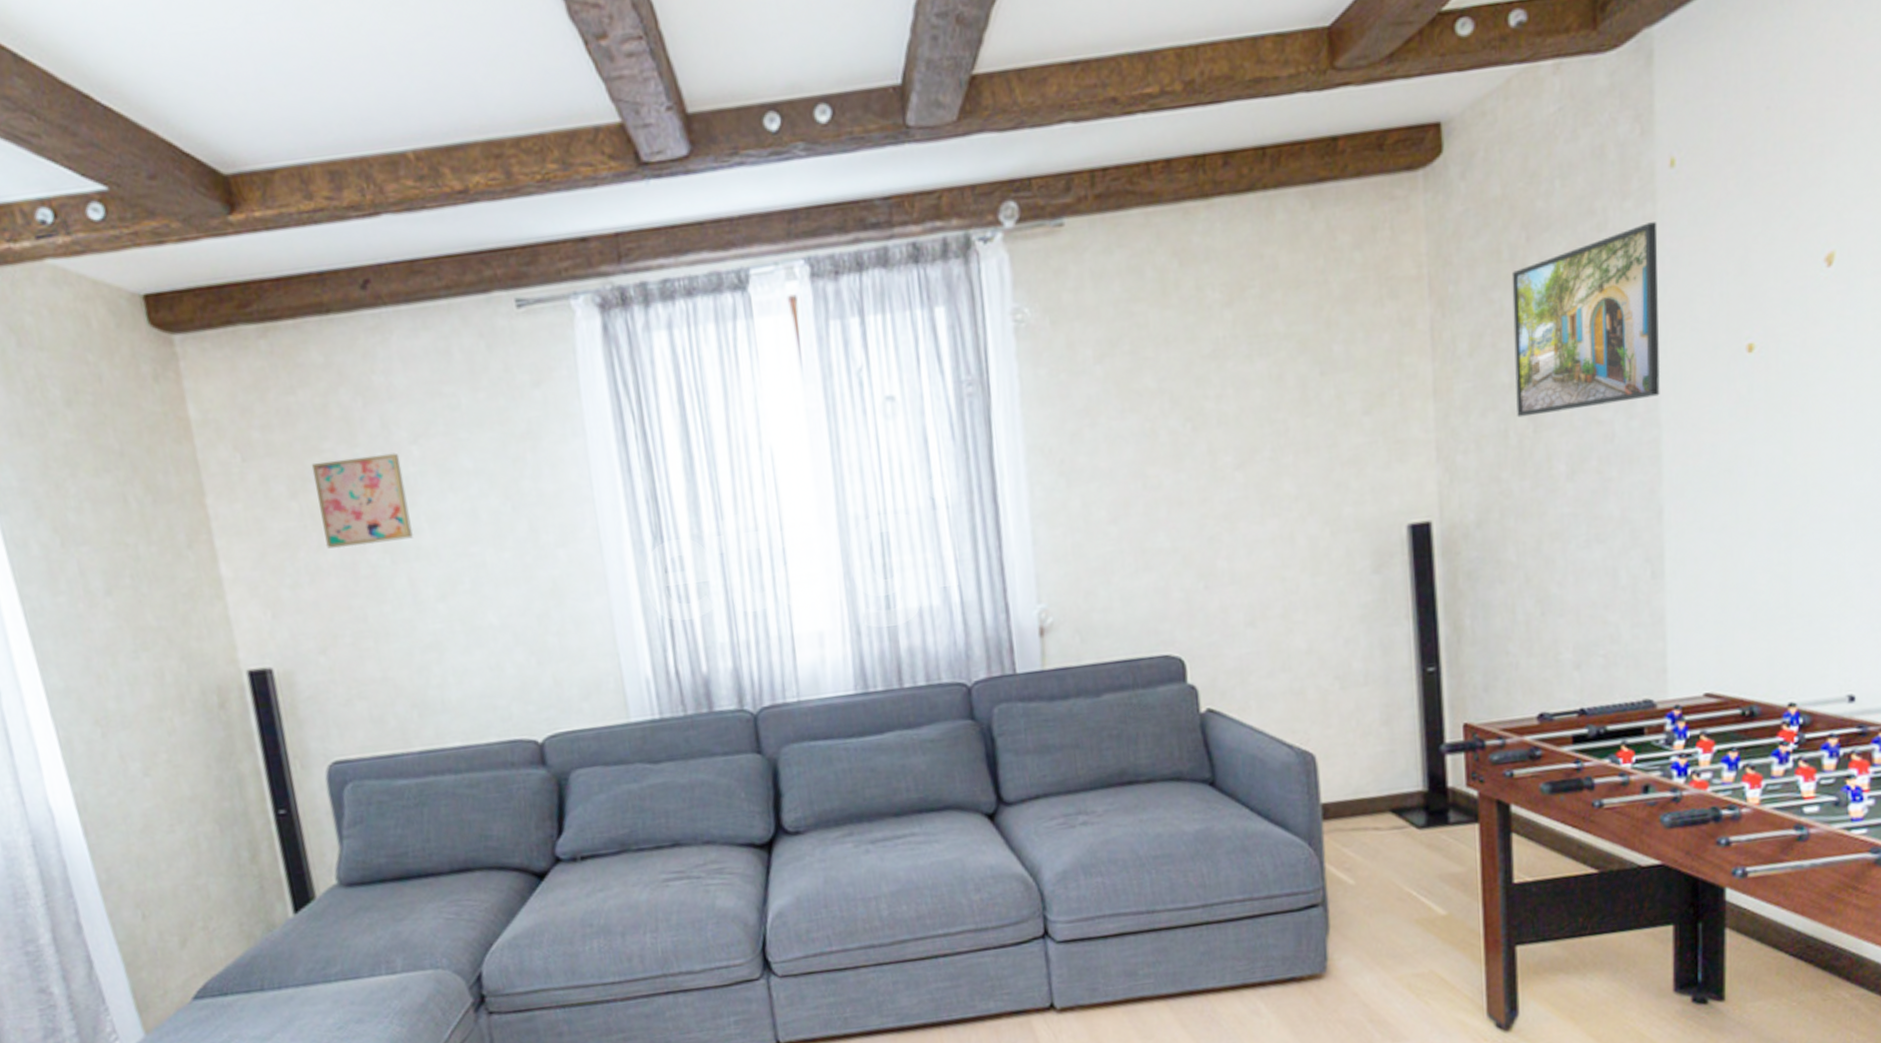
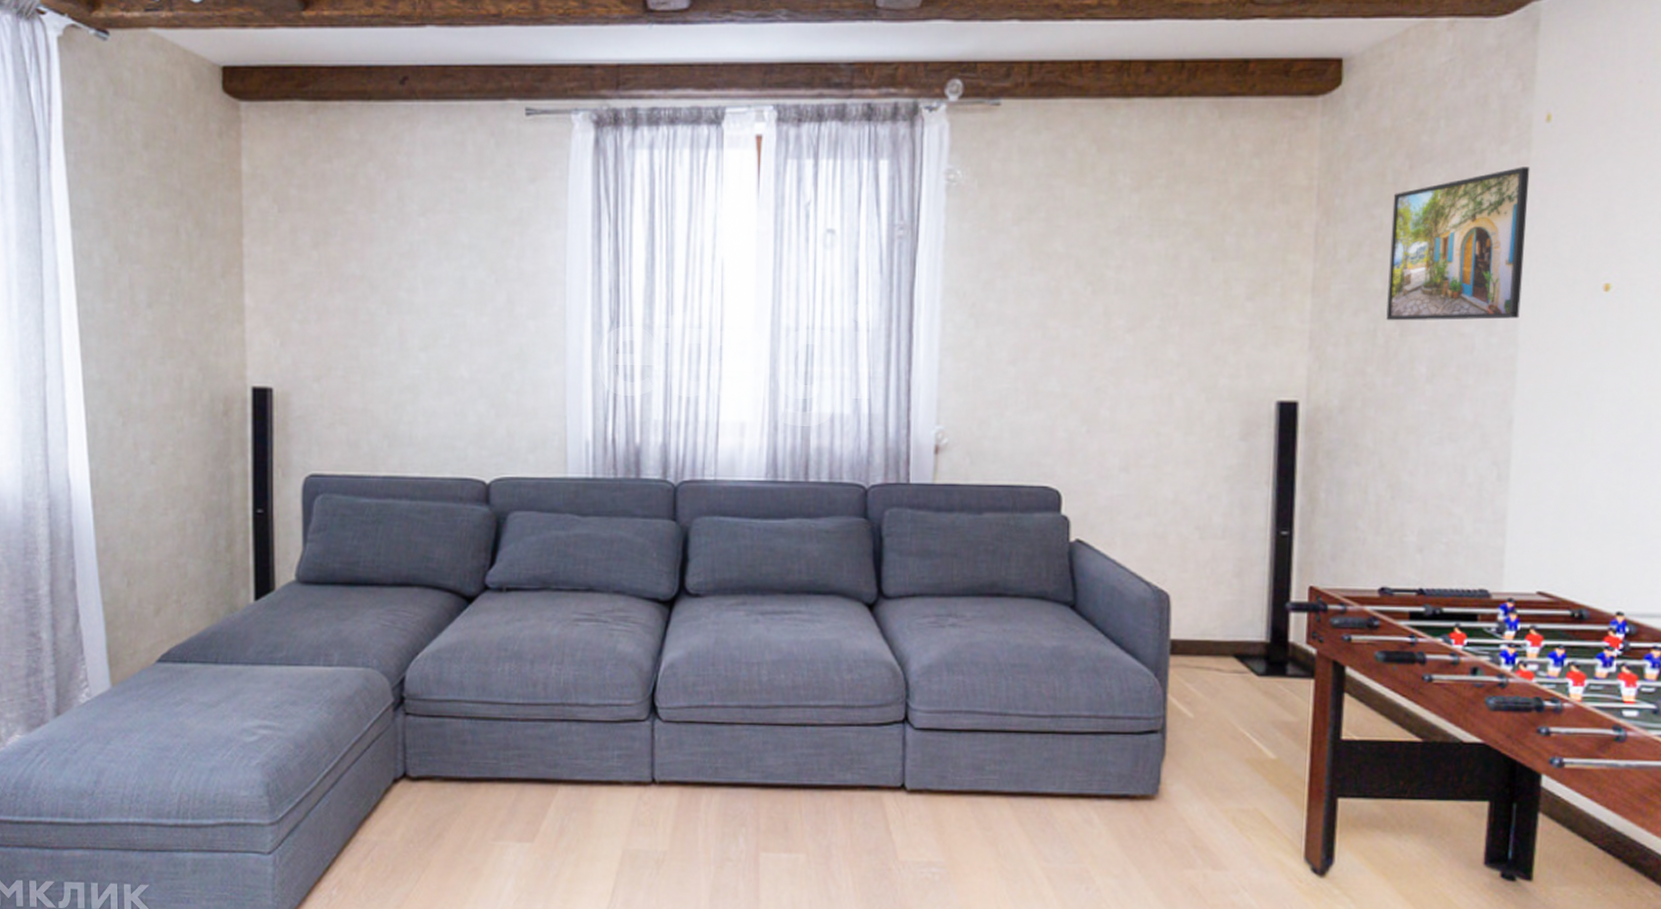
wall art: present [311,453,414,549] -> none [334,221,410,296]

